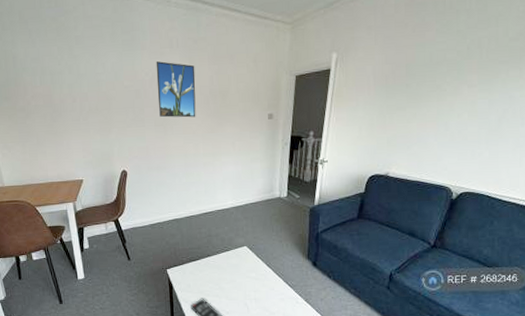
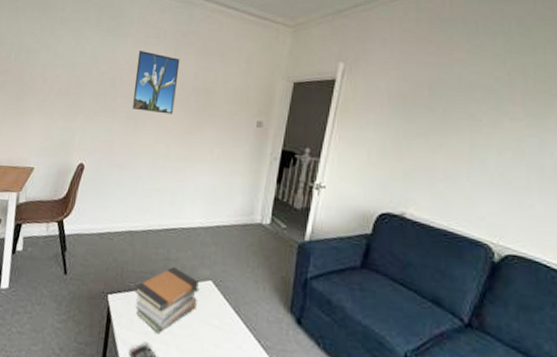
book stack: none [187,240,238,291] -> present [134,266,200,334]

